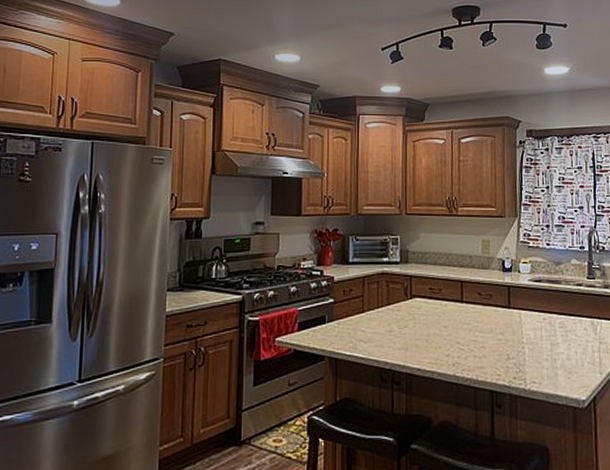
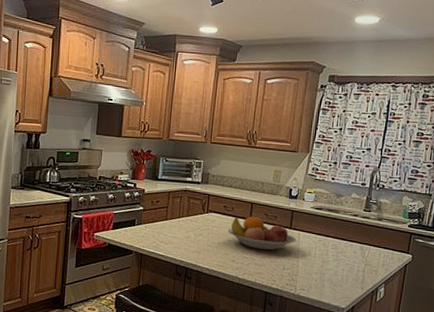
fruit bowl: none [437,297,518,338] -> present [228,216,297,251]

